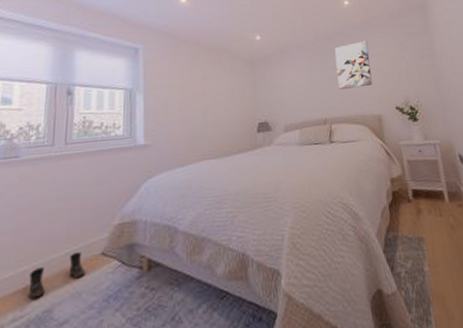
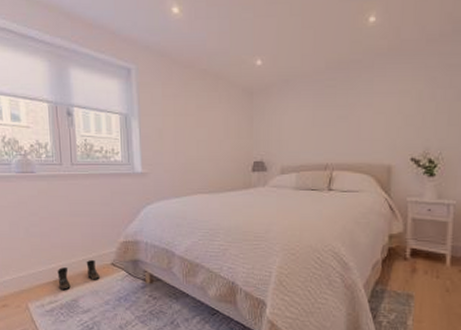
wall art: present [334,40,373,90] -> none [347,73,391,133]

